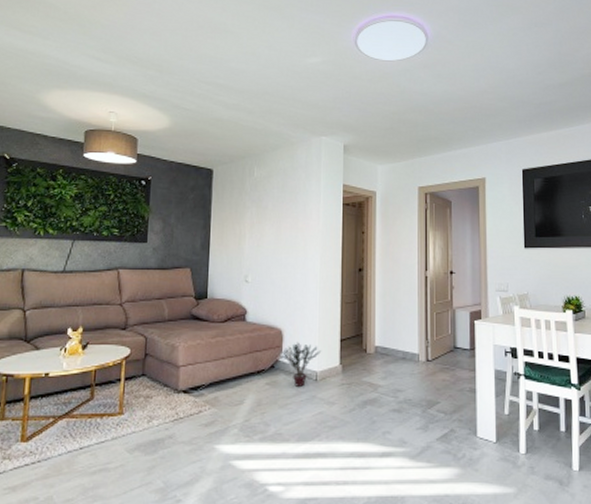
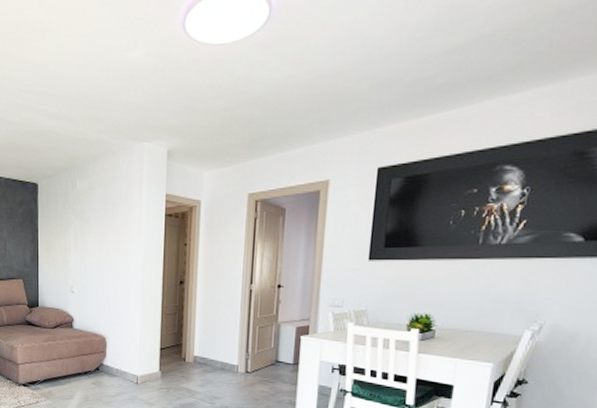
potted plant: present [279,342,322,387] -> none [103,348,143,388]

